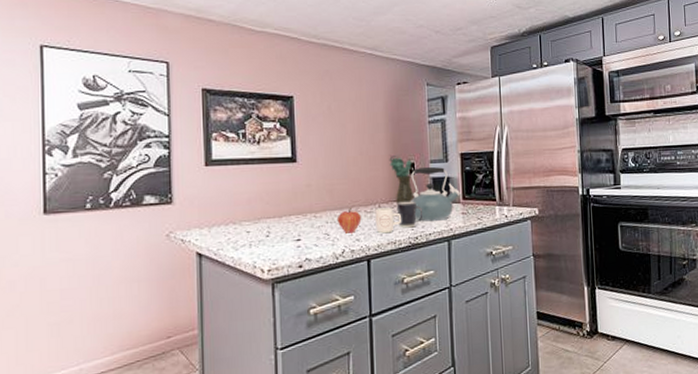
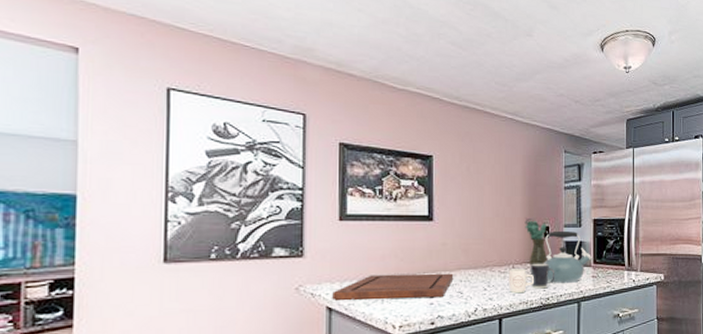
cutting board: none [202,214,320,246] -> present [332,273,454,300]
fruit: present [337,207,362,233] -> none [471,267,495,292]

